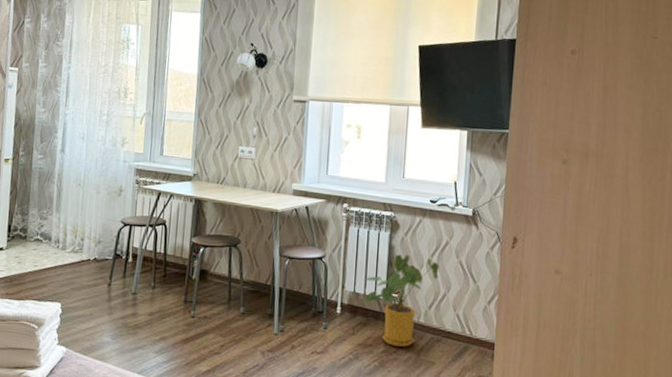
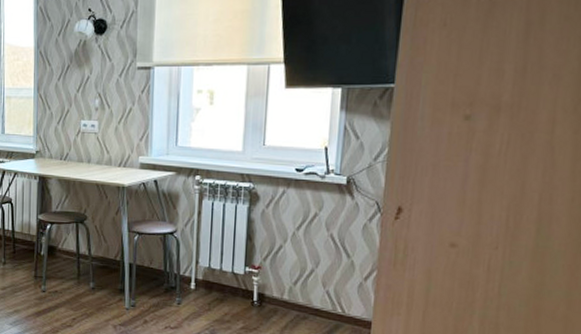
house plant: present [363,254,439,347] -> none [219,227,306,324]

